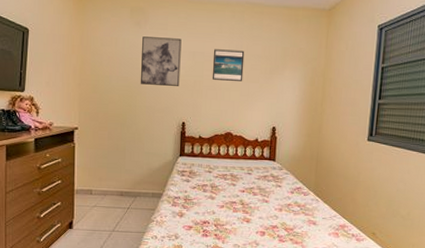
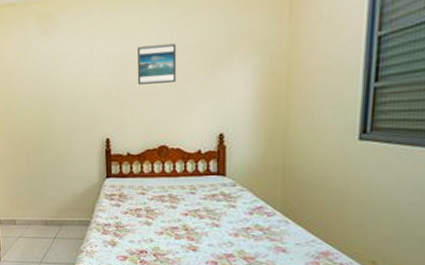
wall art: present [140,36,182,86] -> none [53,41,100,100]

